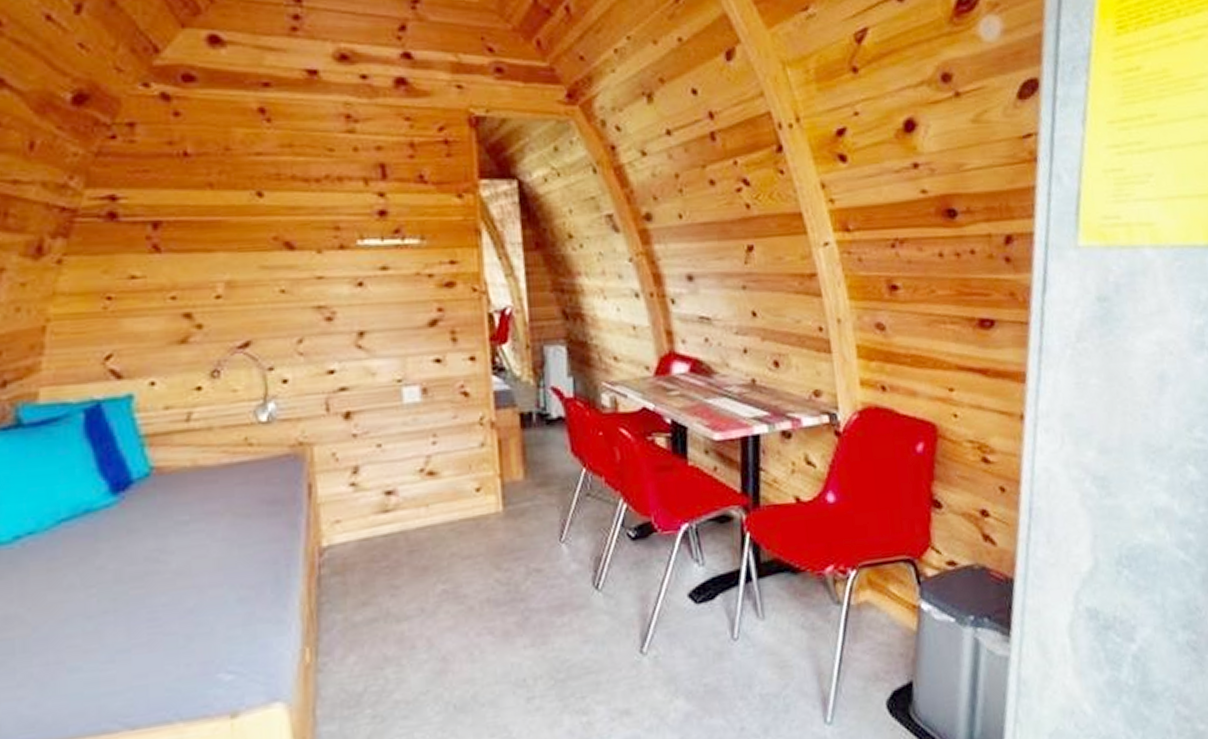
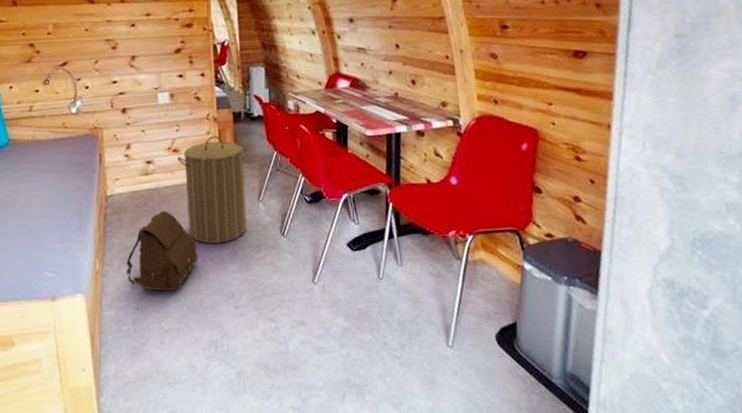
satchel: none [355,565,470,687] -> present [126,211,198,291]
laundry hamper: none [435,448,546,610] -> present [177,135,250,244]

